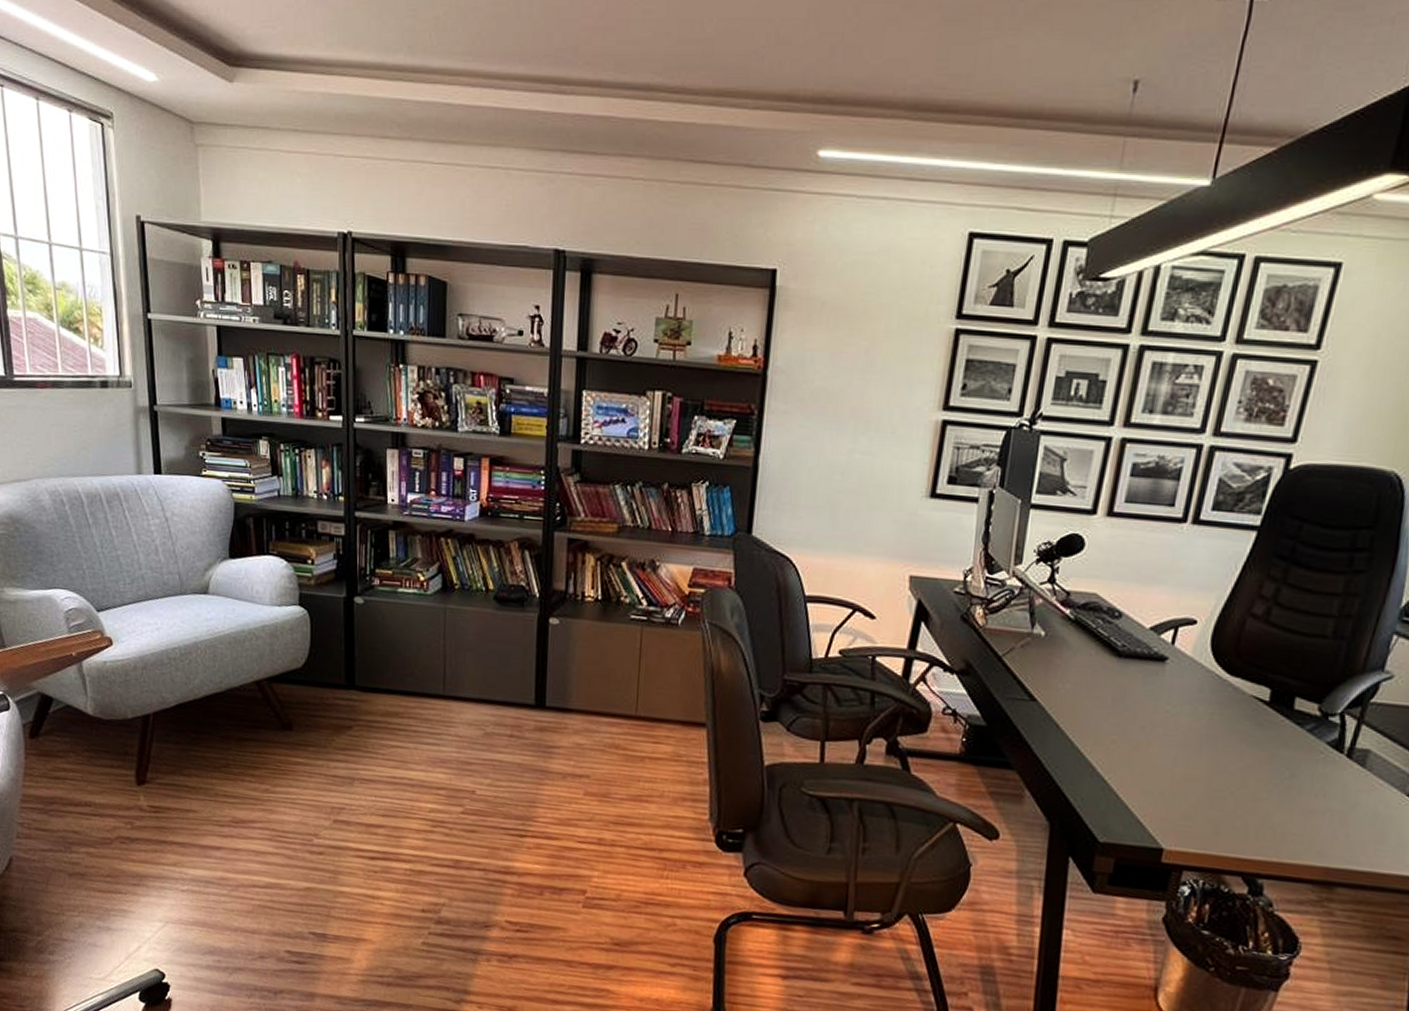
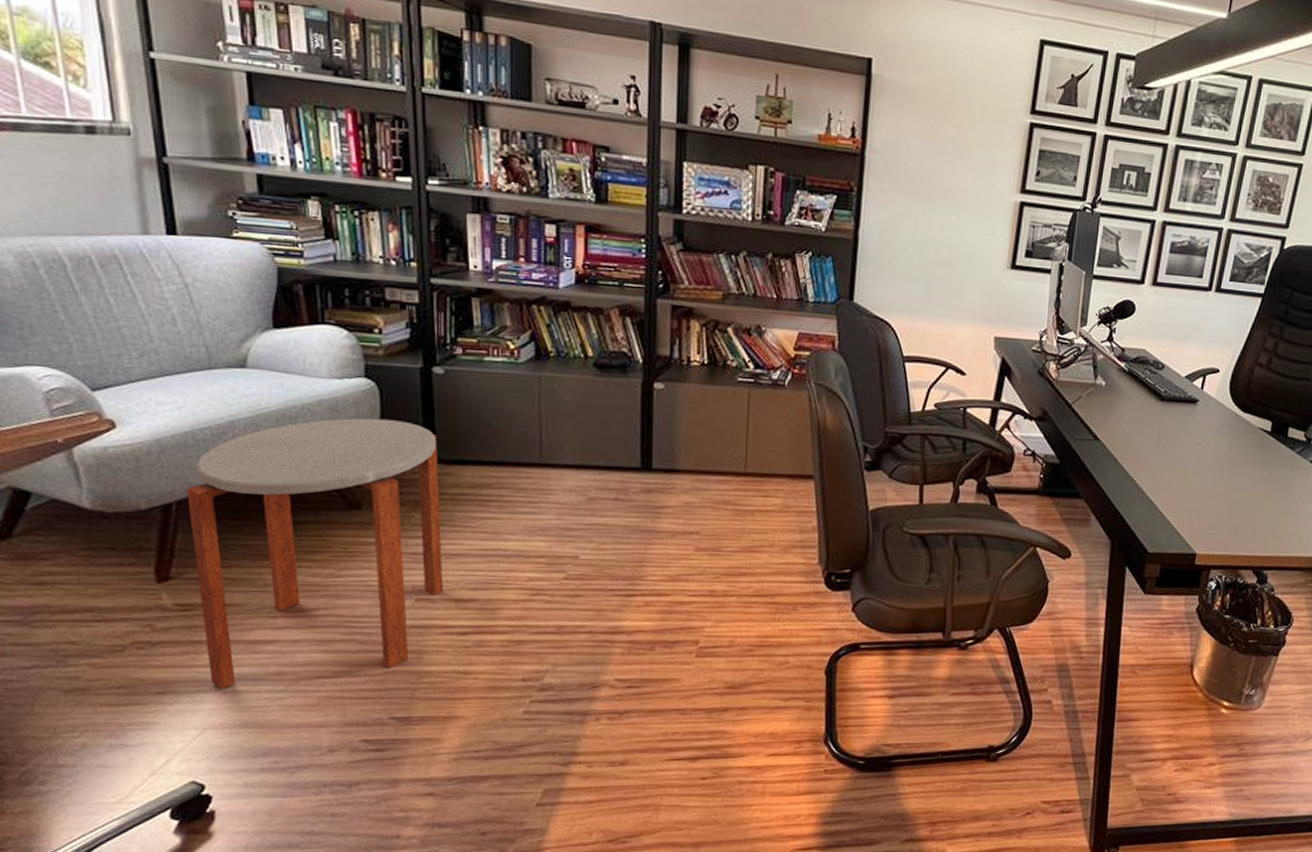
side table: none [161,643,358,888] -> present [187,418,444,690]

